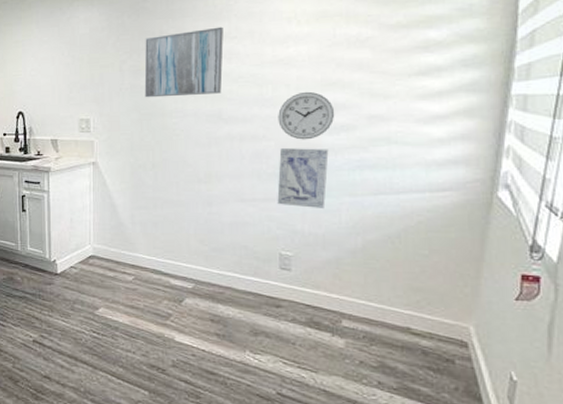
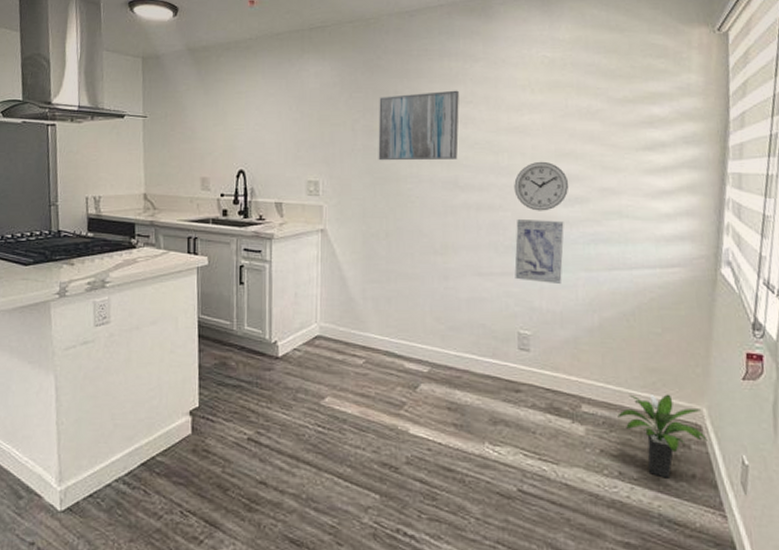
potted plant: none [378,311,474,390] -> present [617,393,708,479]

